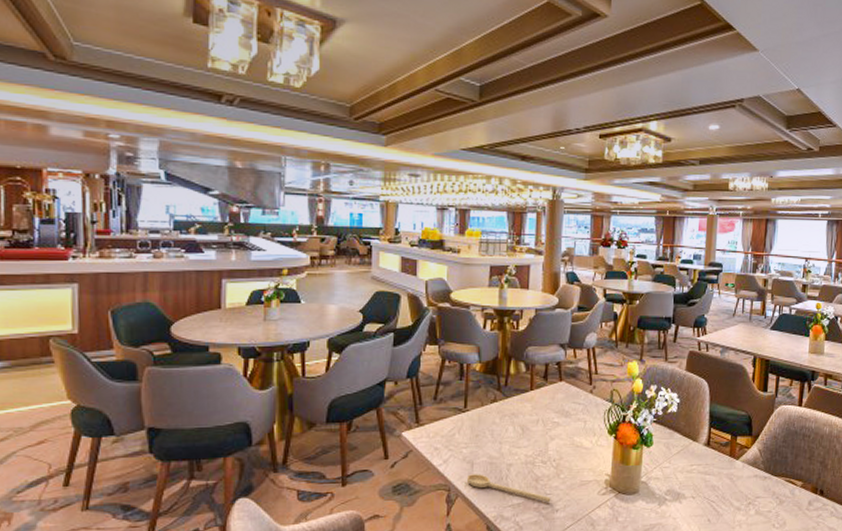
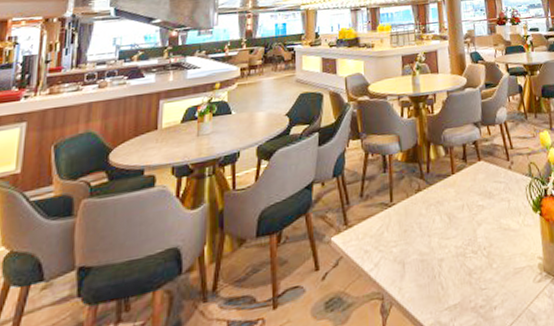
spoon: present [467,474,551,503] -> none [400,274,488,300]

